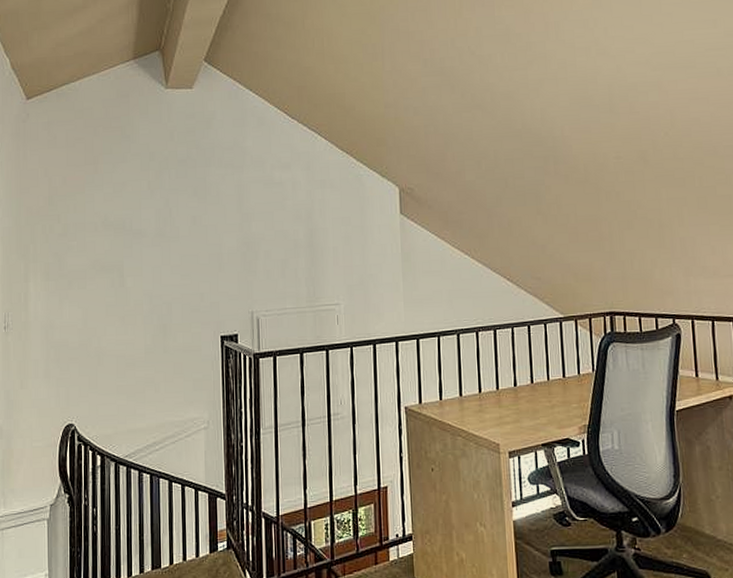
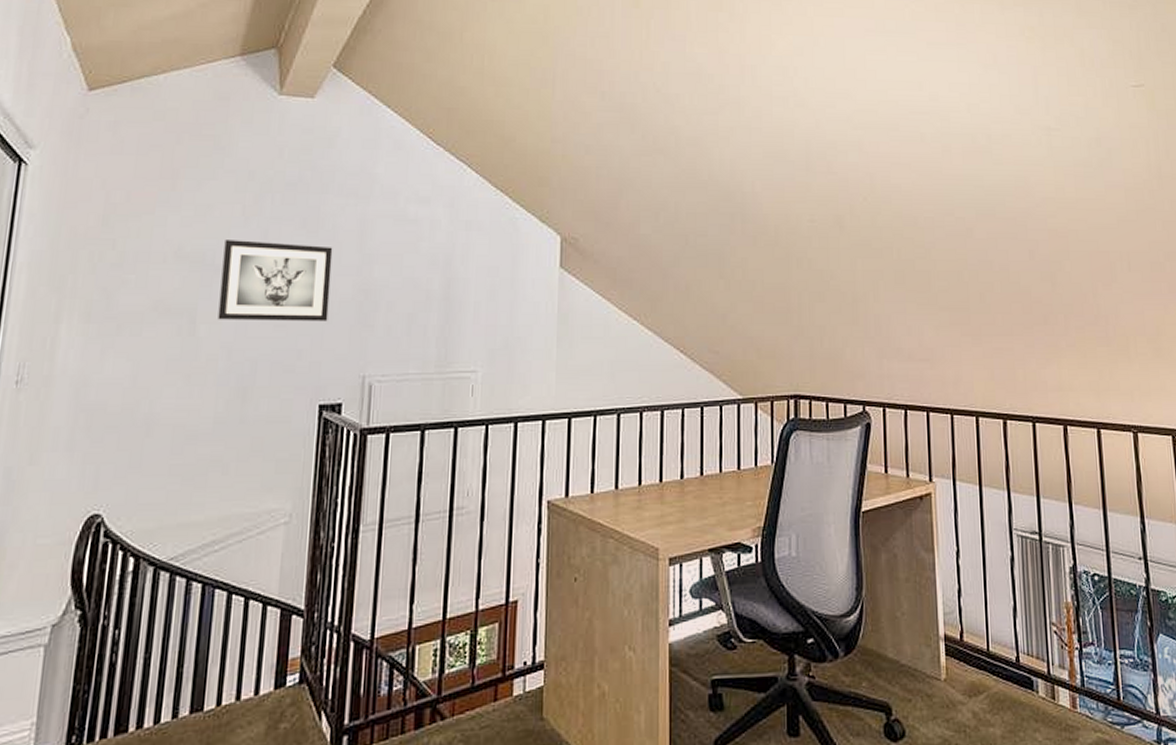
wall art: none [138,209,221,273] -> present [218,240,333,321]

